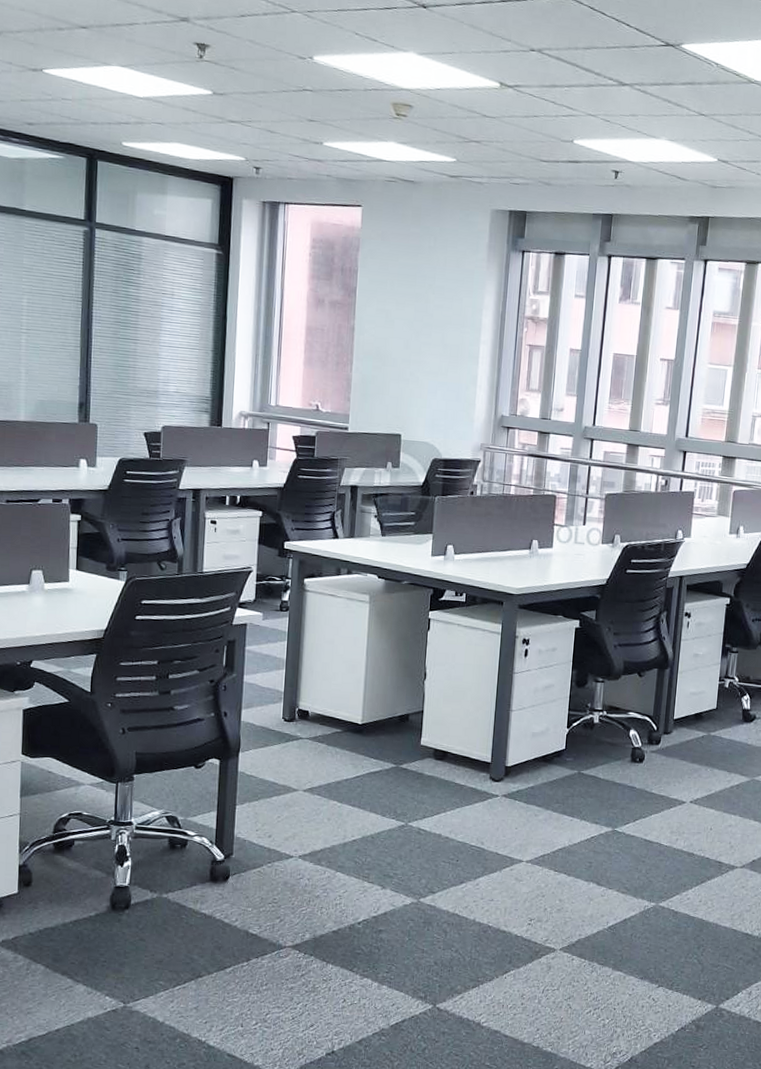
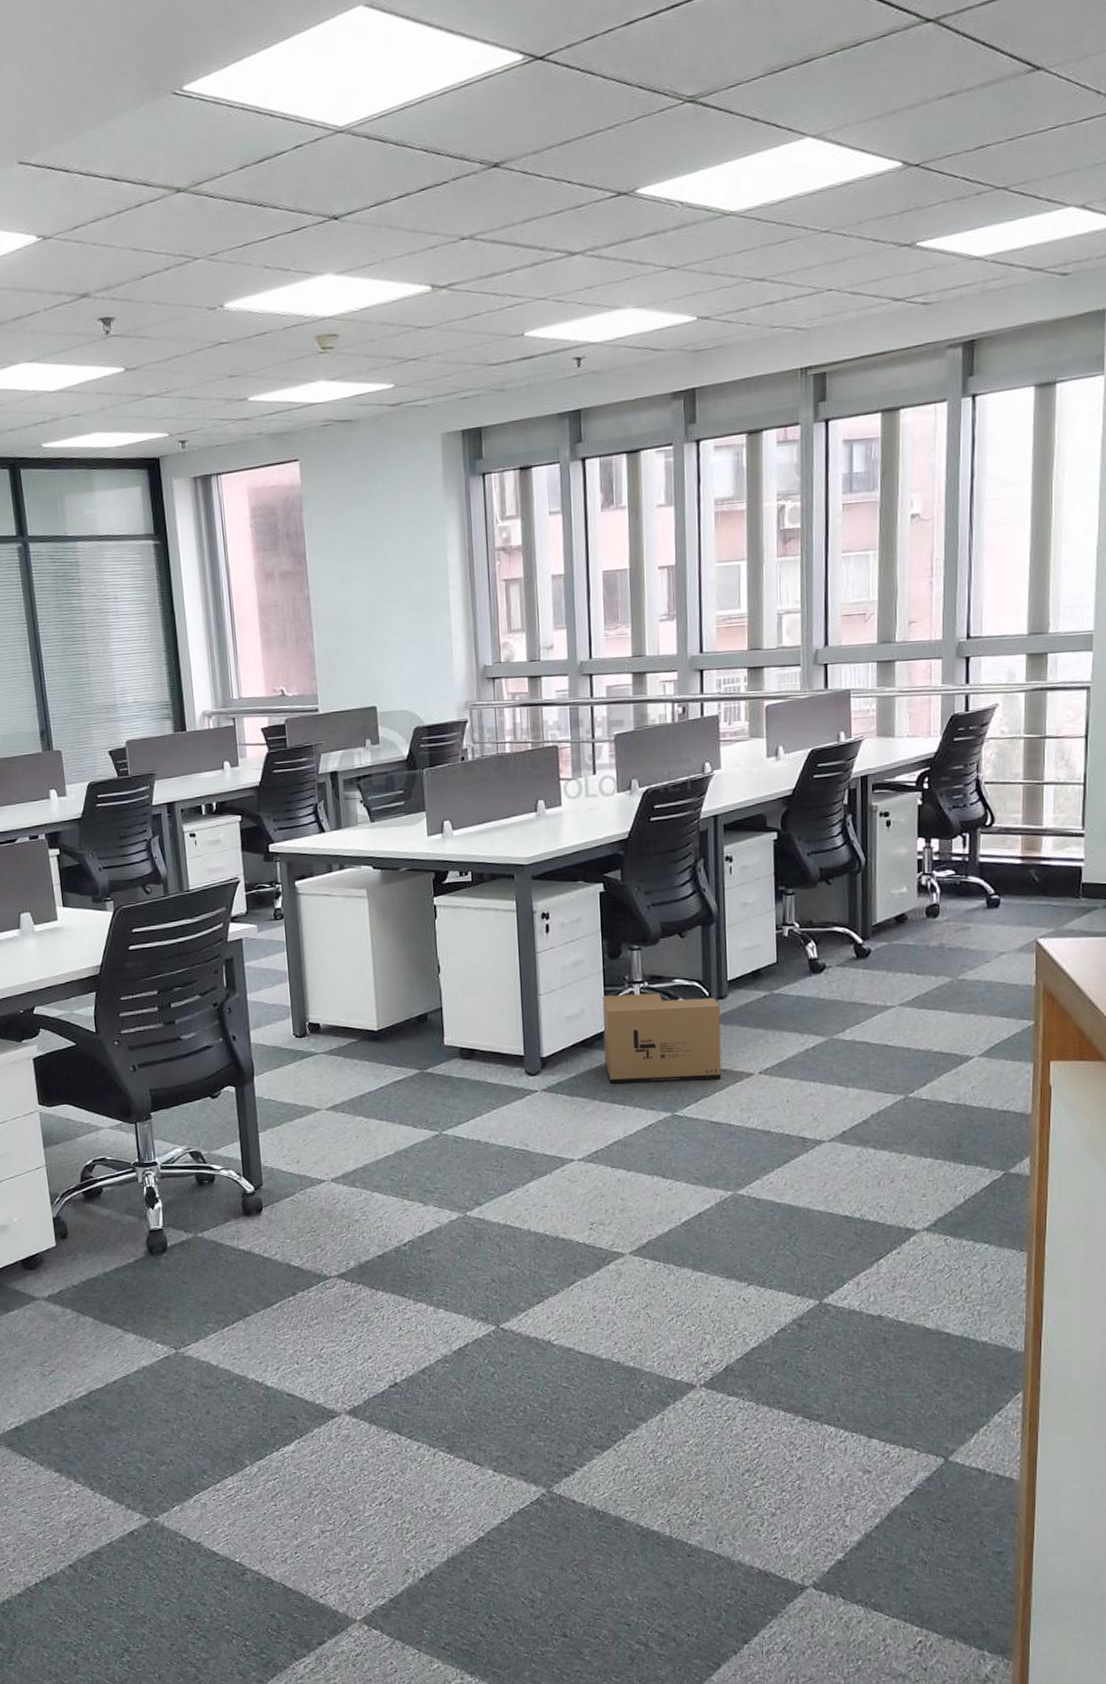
cardboard box: none [560,718,664,804] -> present [602,993,722,1084]

